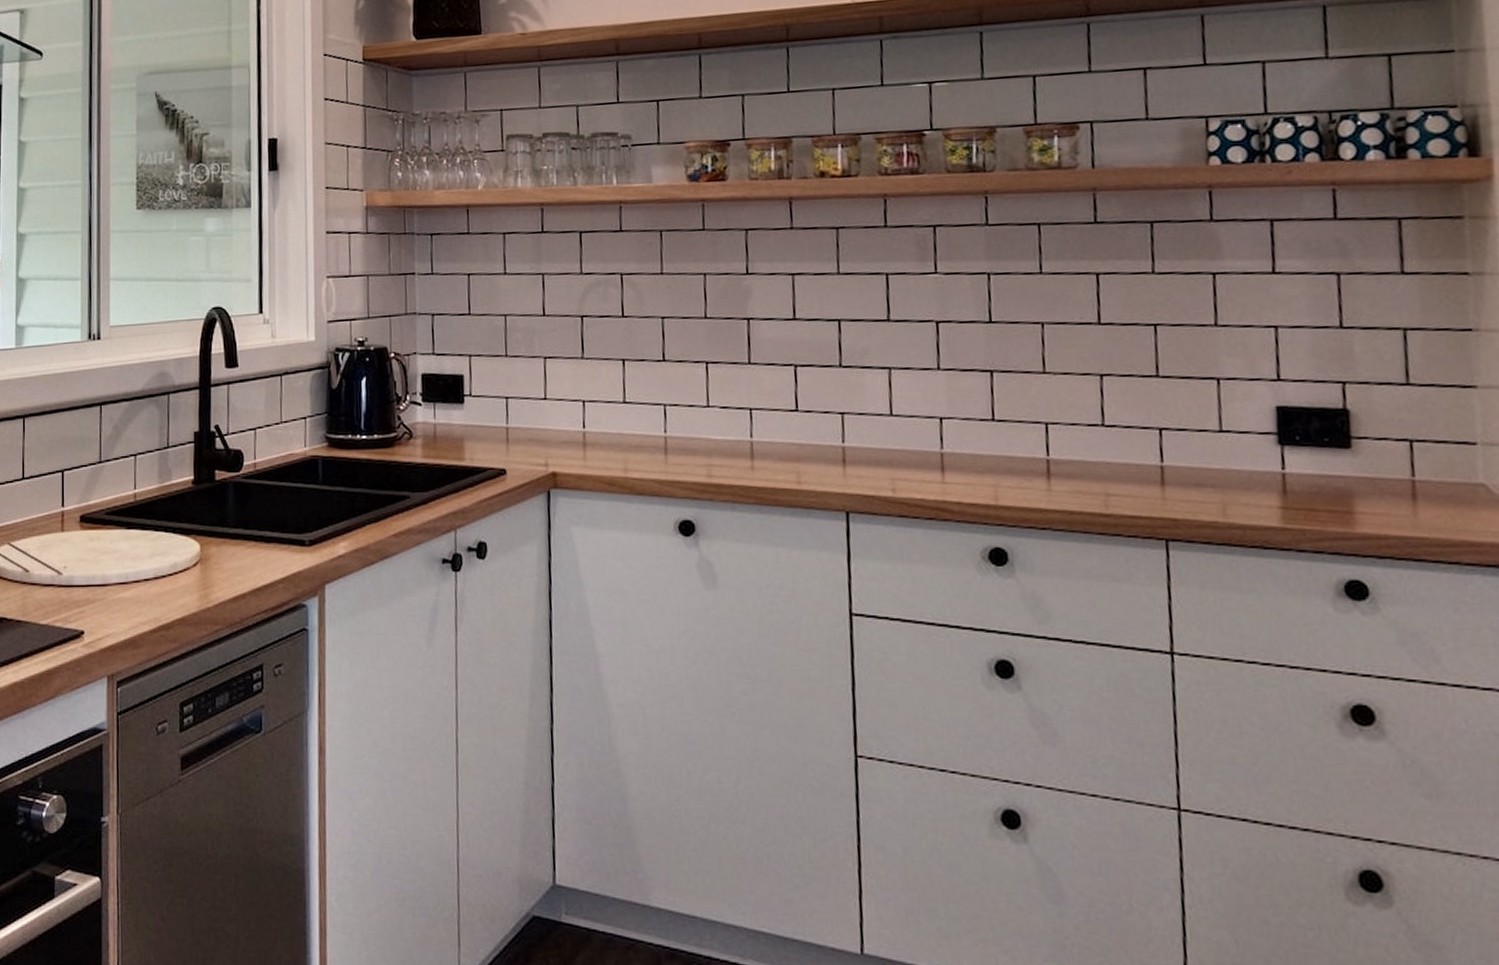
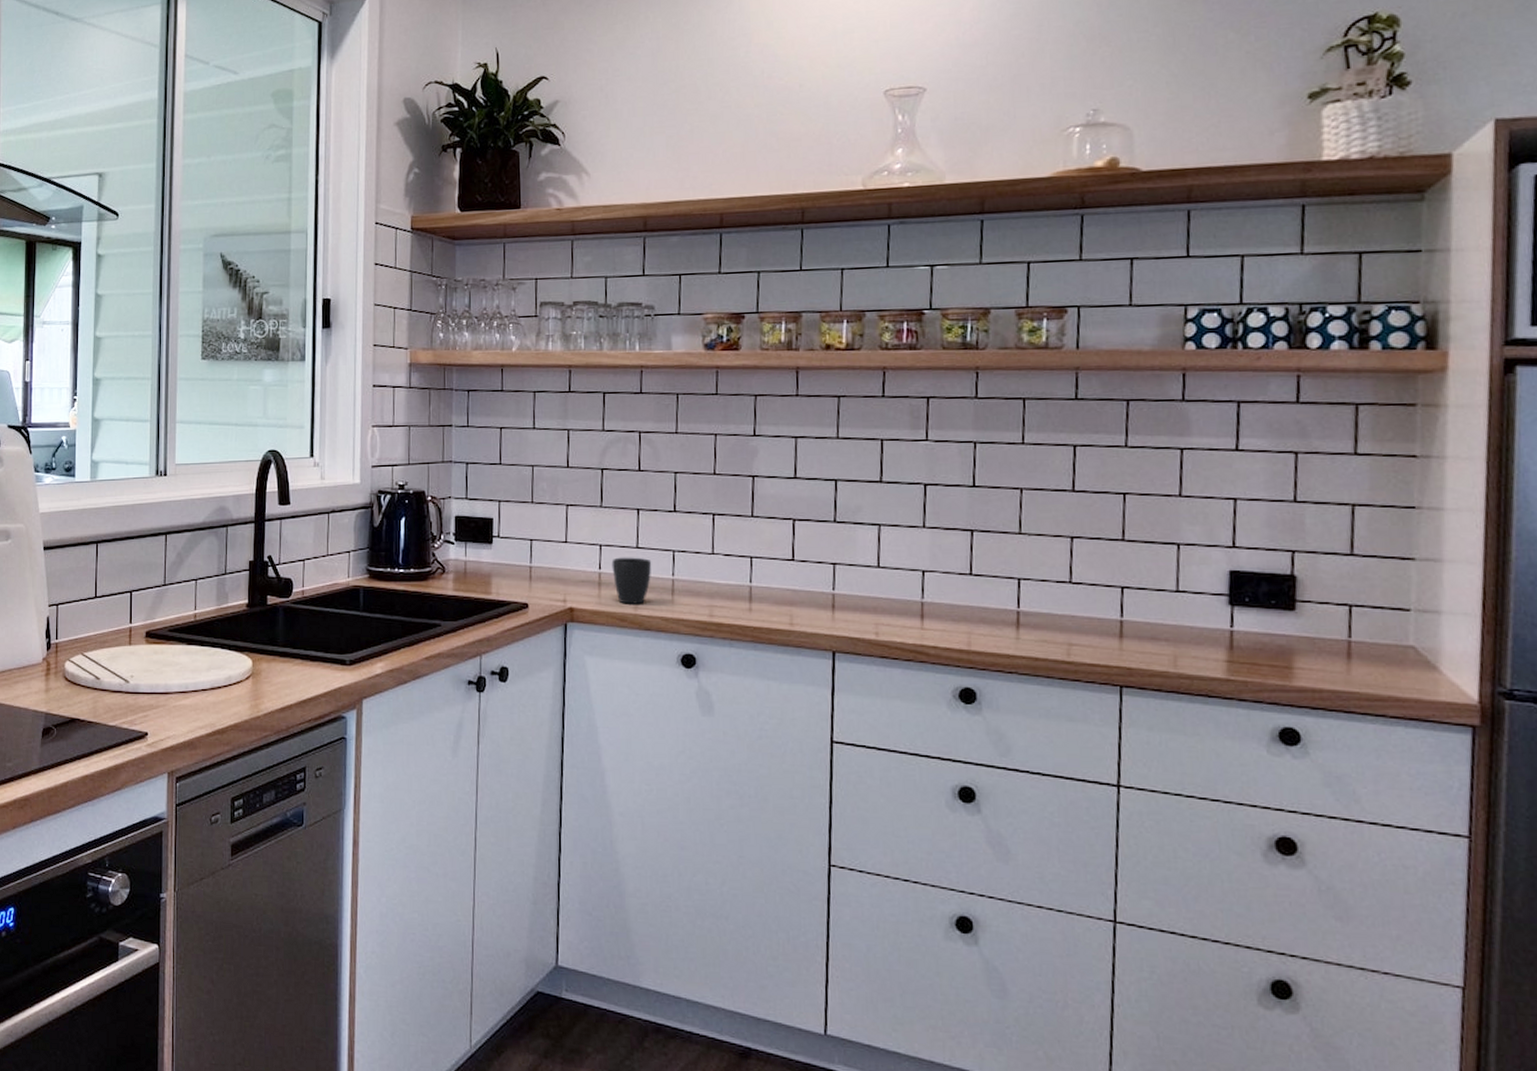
mug: none [597,413,642,466] -> present [611,557,652,604]

